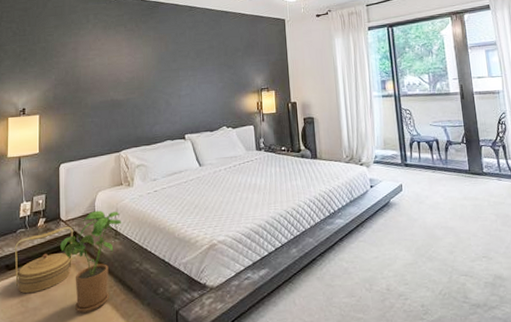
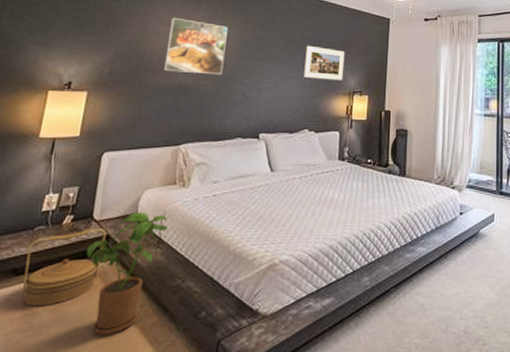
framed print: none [96,42,146,90] -> present [163,17,228,75]
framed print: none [214,52,251,82] -> present [304,45,345,80]

